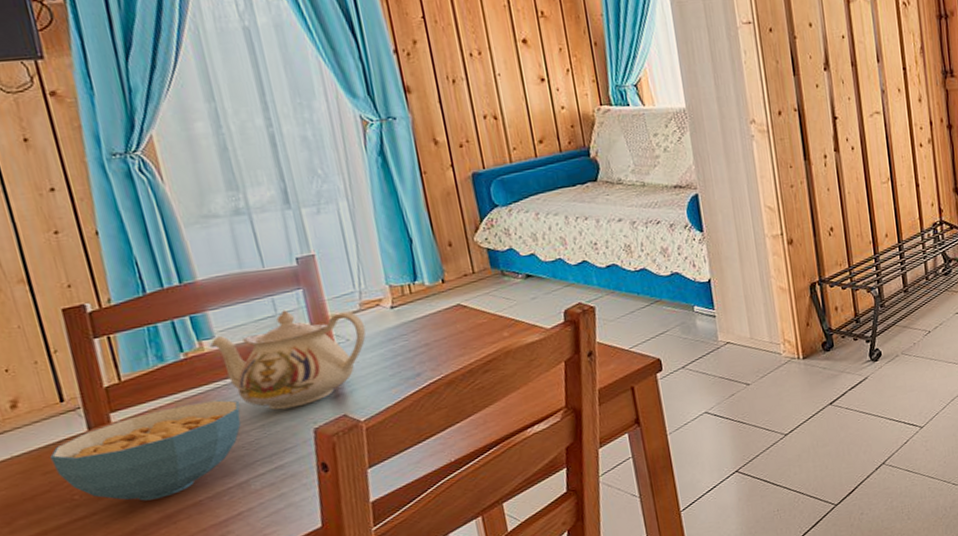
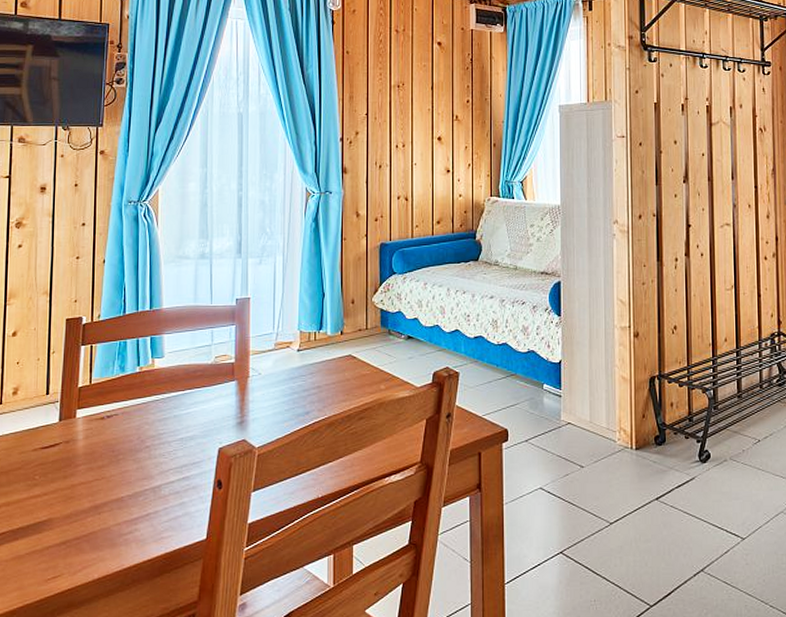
cereal bowl: present [50,400,241,501] -> none [28,411,169,490]
teapot: present [209,309,366,410] -> none [158,341,275,427]

